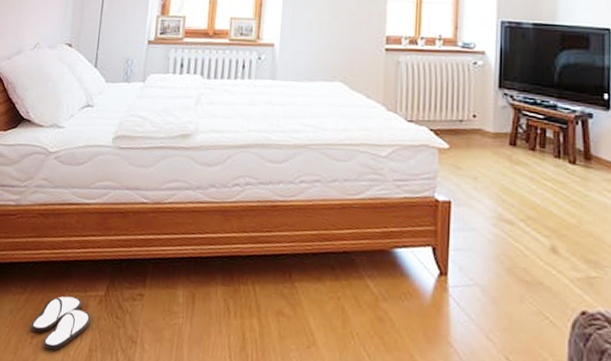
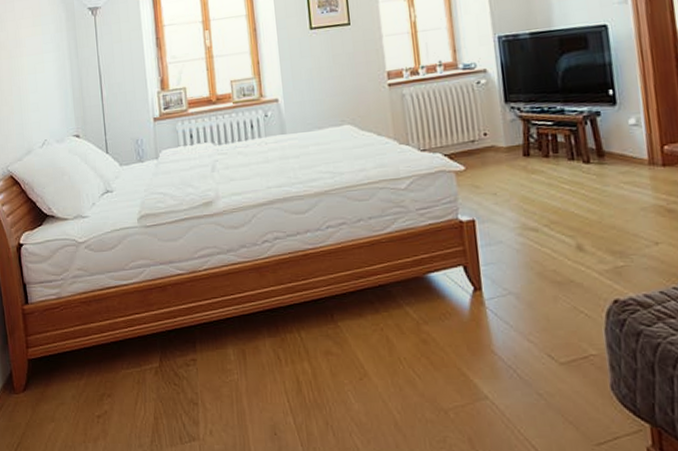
slippers: present [30,296,91,350] -> none [95,373,151,425]

